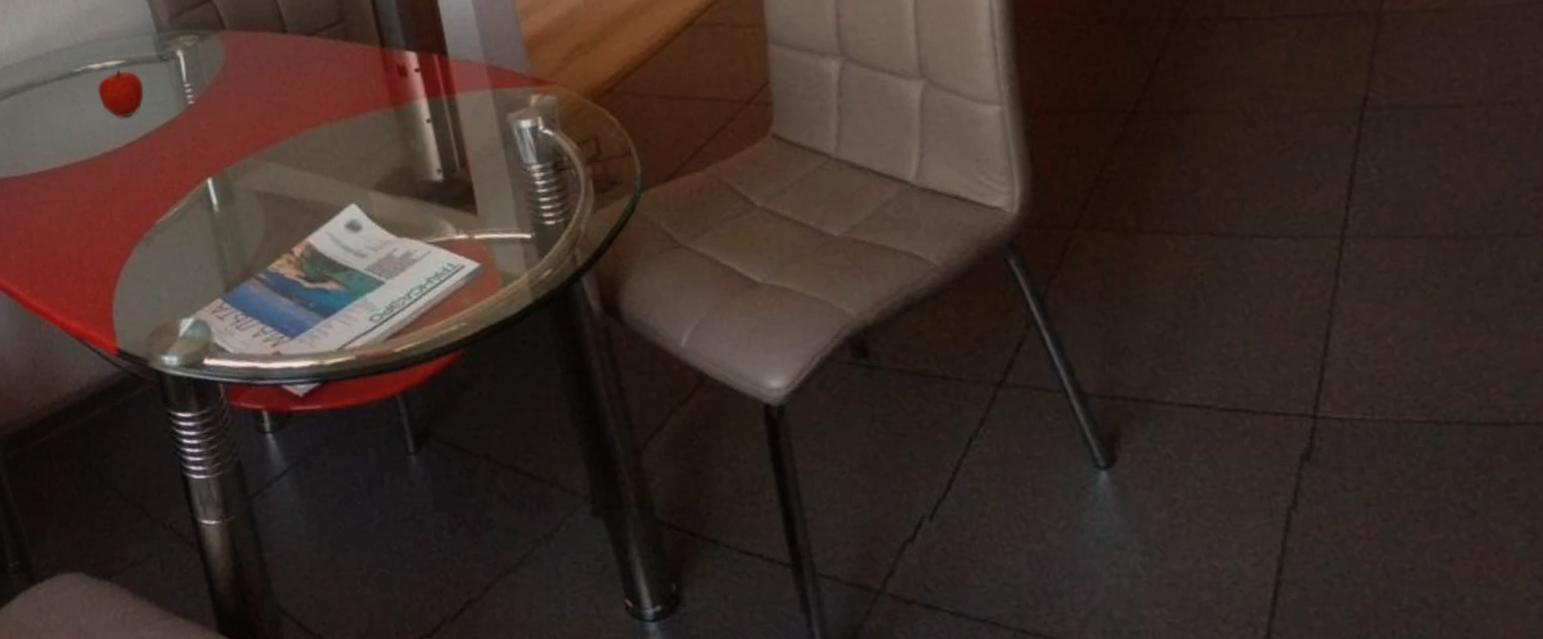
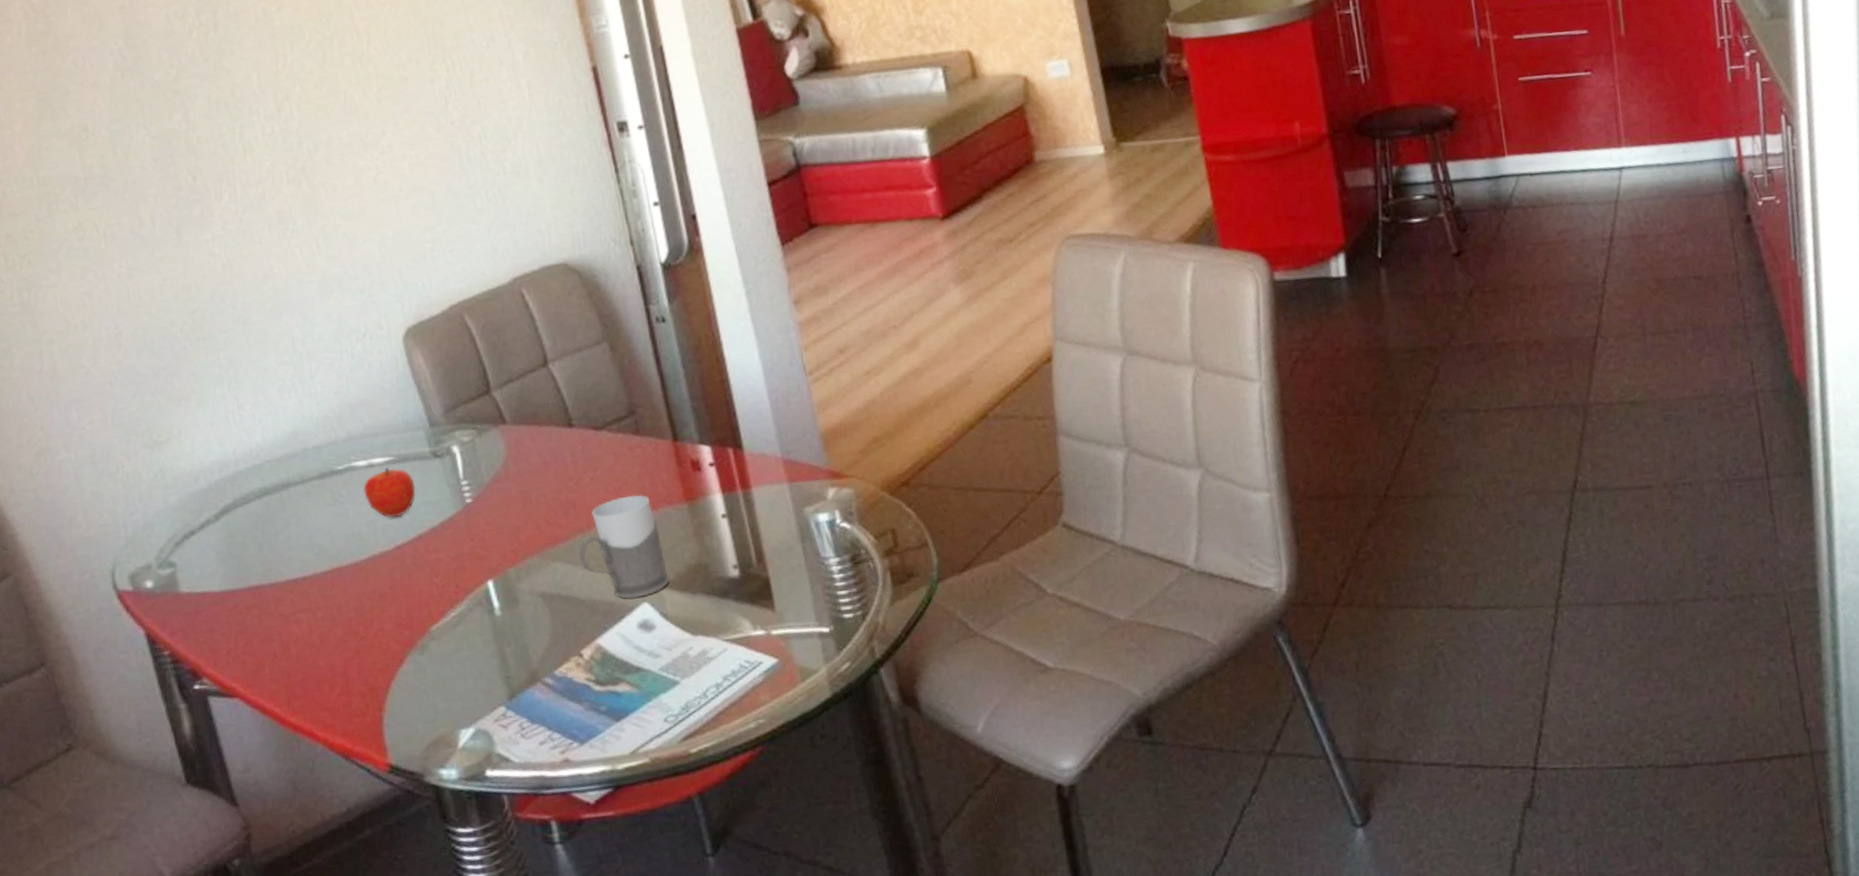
mug: none [291,98,376,199] -> present [579,494,669,599]

